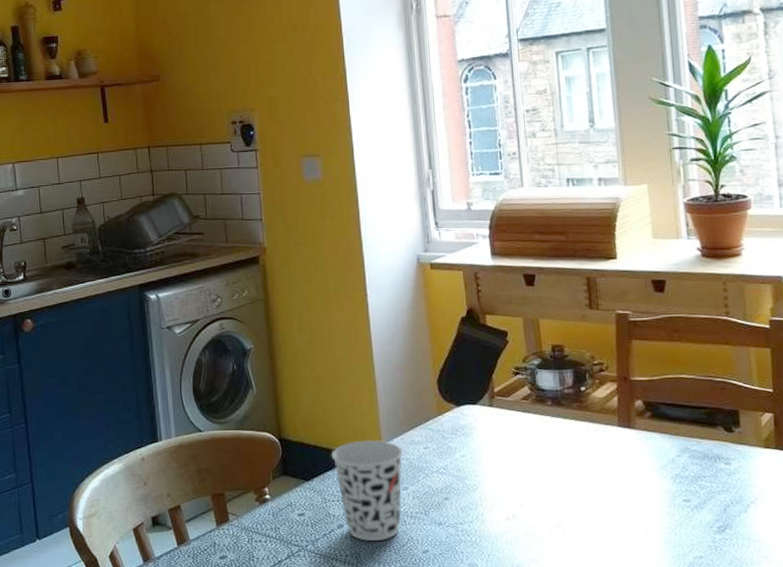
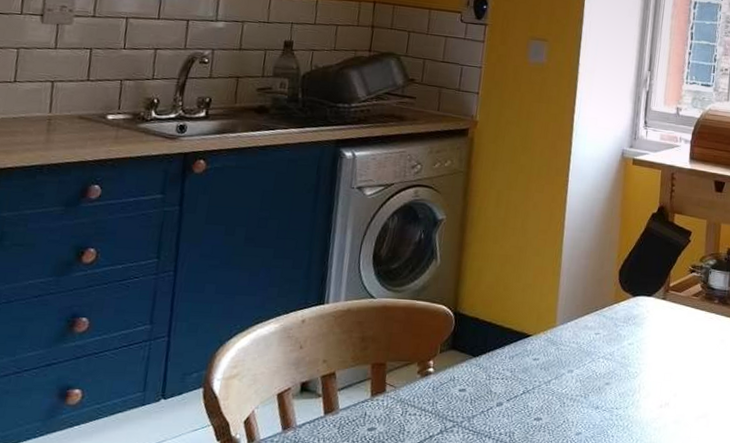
cup: present [331,440,404,541] -> none [503,321,575,421]

